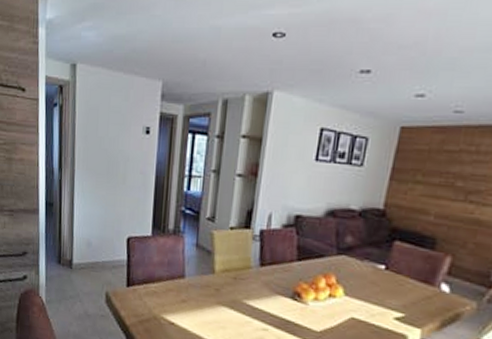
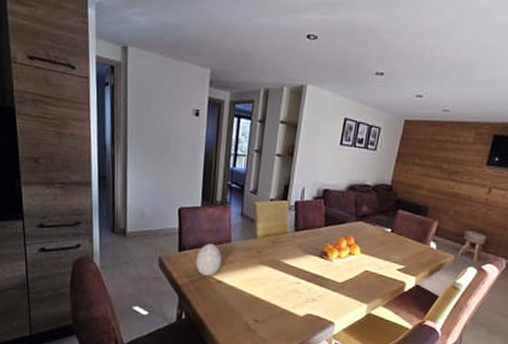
decorative egg: none [145,278,175,316] -> present [195,243,222,276]

